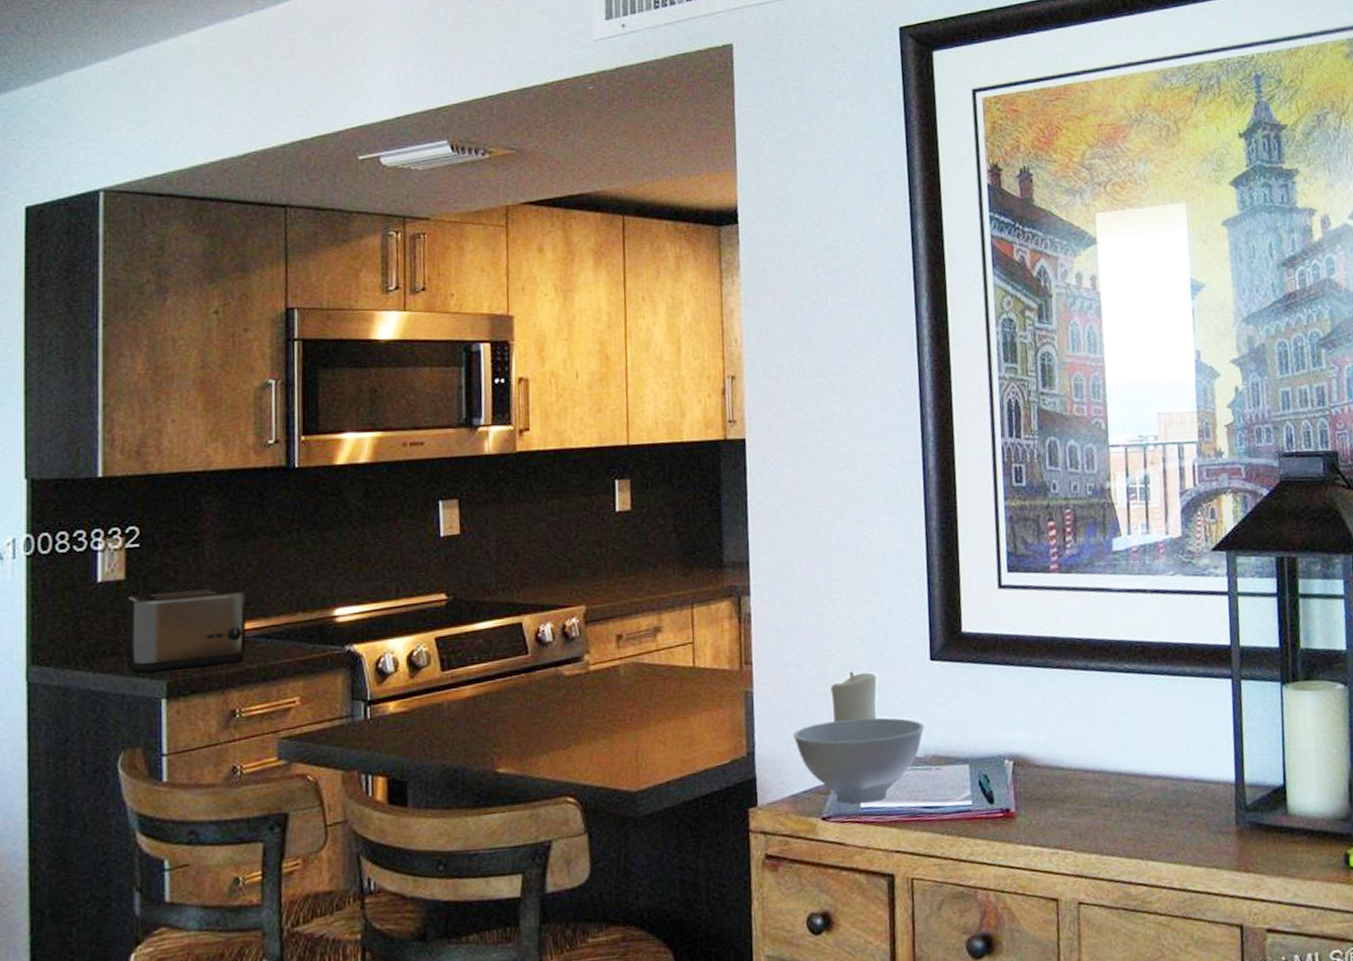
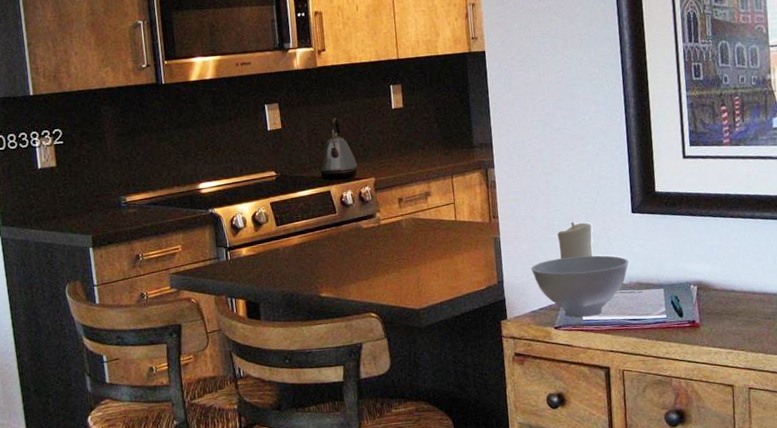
toaster: present [126,586,253,674] -> none [59,169,143,231]
kettle: none [508,521,564,609] -> present [318,117,358,181]

